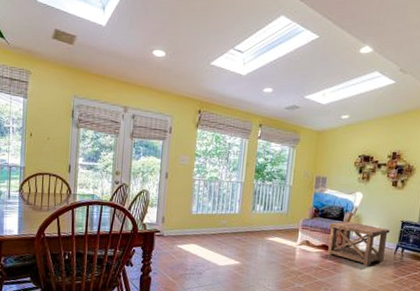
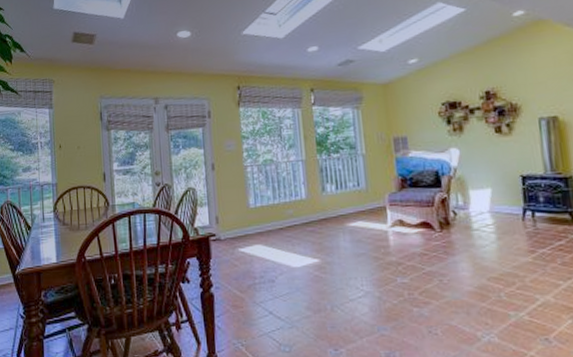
side table: present [327,221,390,267] -> none [423,187,510,243]

